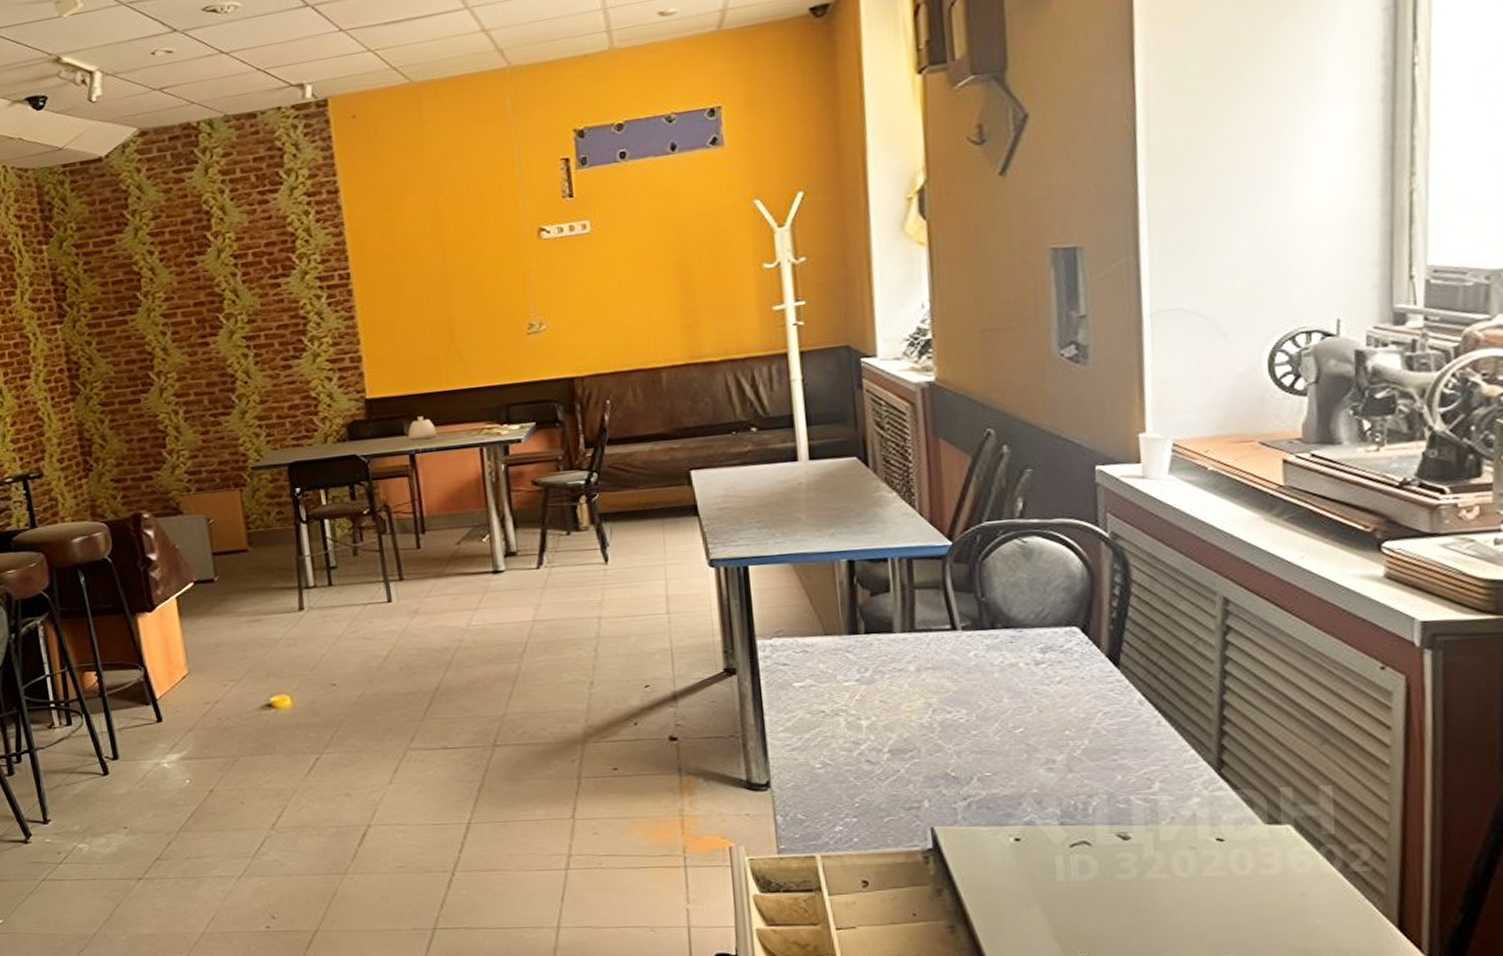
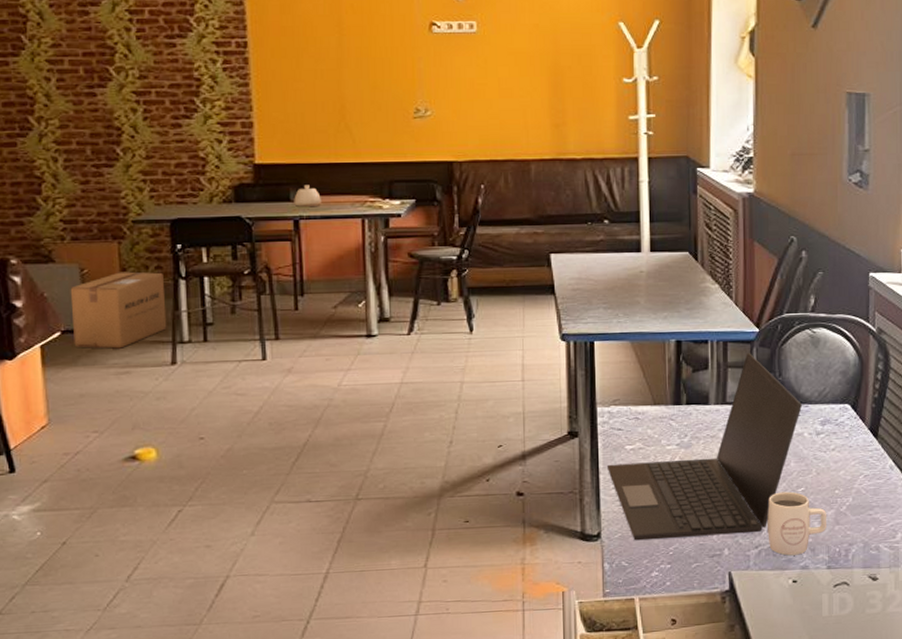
box: none [199,517,292,598] -> present [70,271,167,349]
laptop: none [773,569,1015,791] -> present [608,352,803,541]
mug: none [976,733,1056,809] -> present [767,491,826,556]

